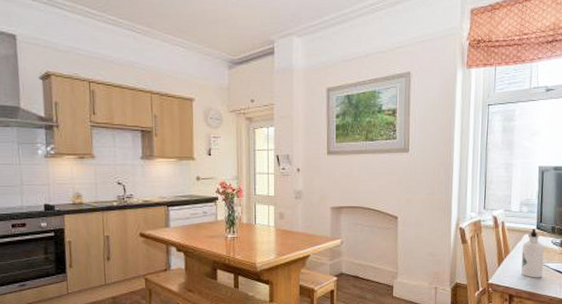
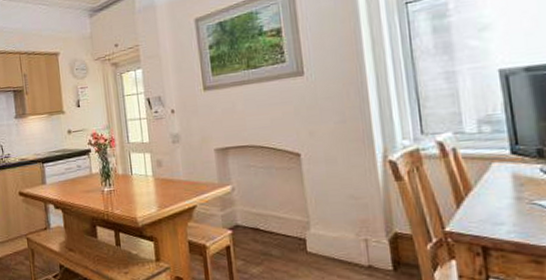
water bottle: present [520,229,544,278] -> none [491,154,533,223]

